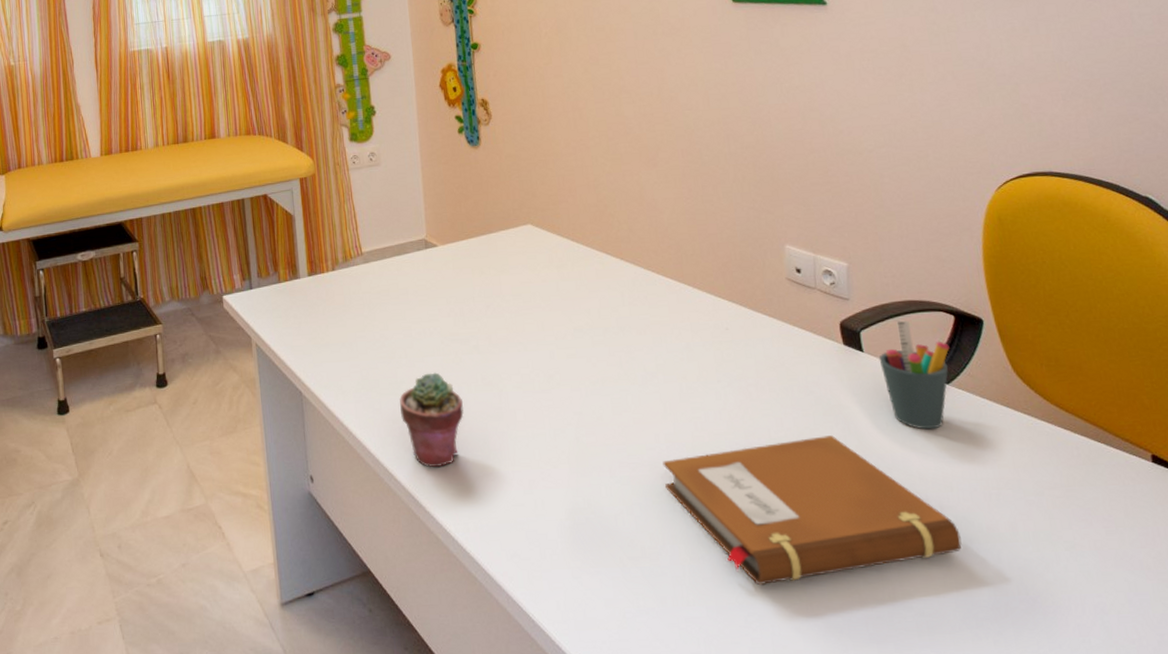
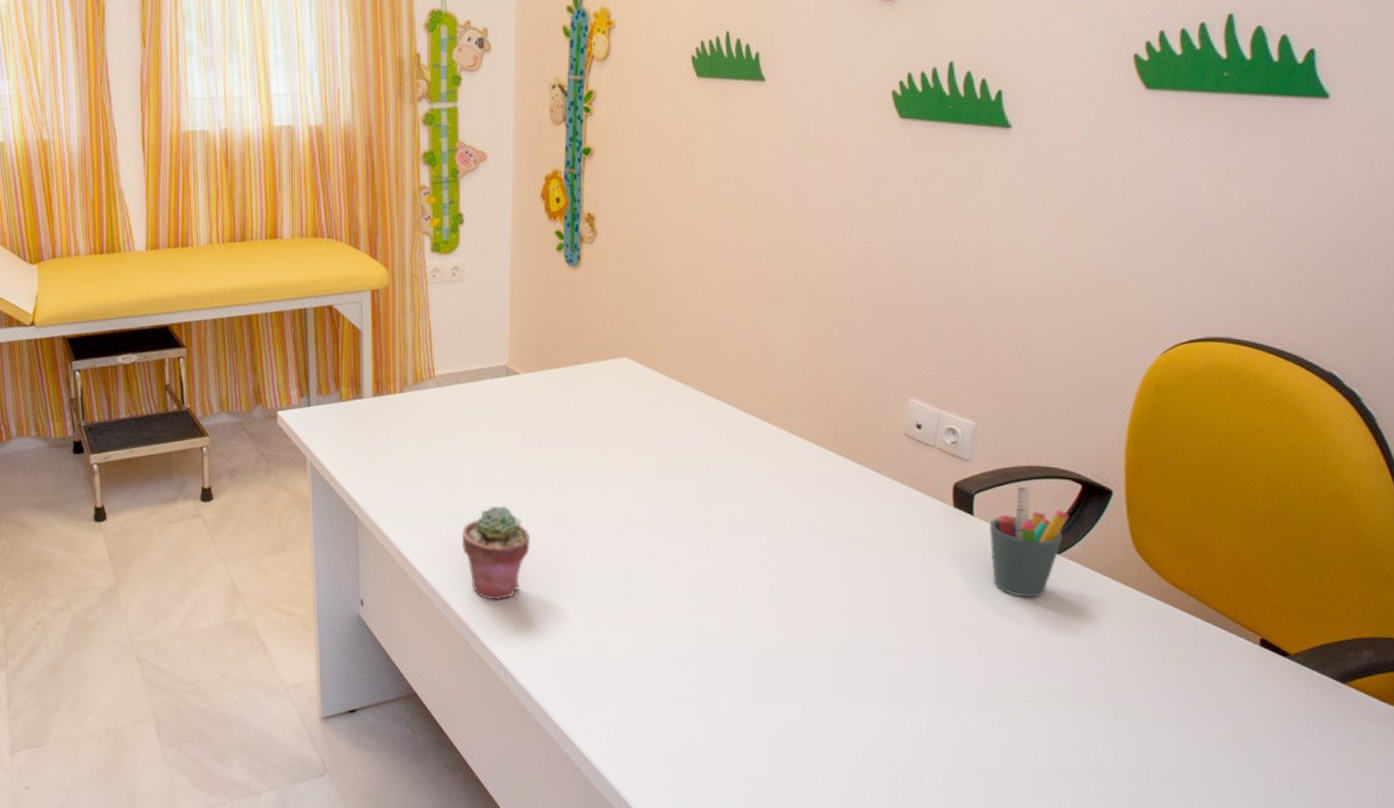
notebook: present [662,435,962,585] -> none [736,596,1038,734]

